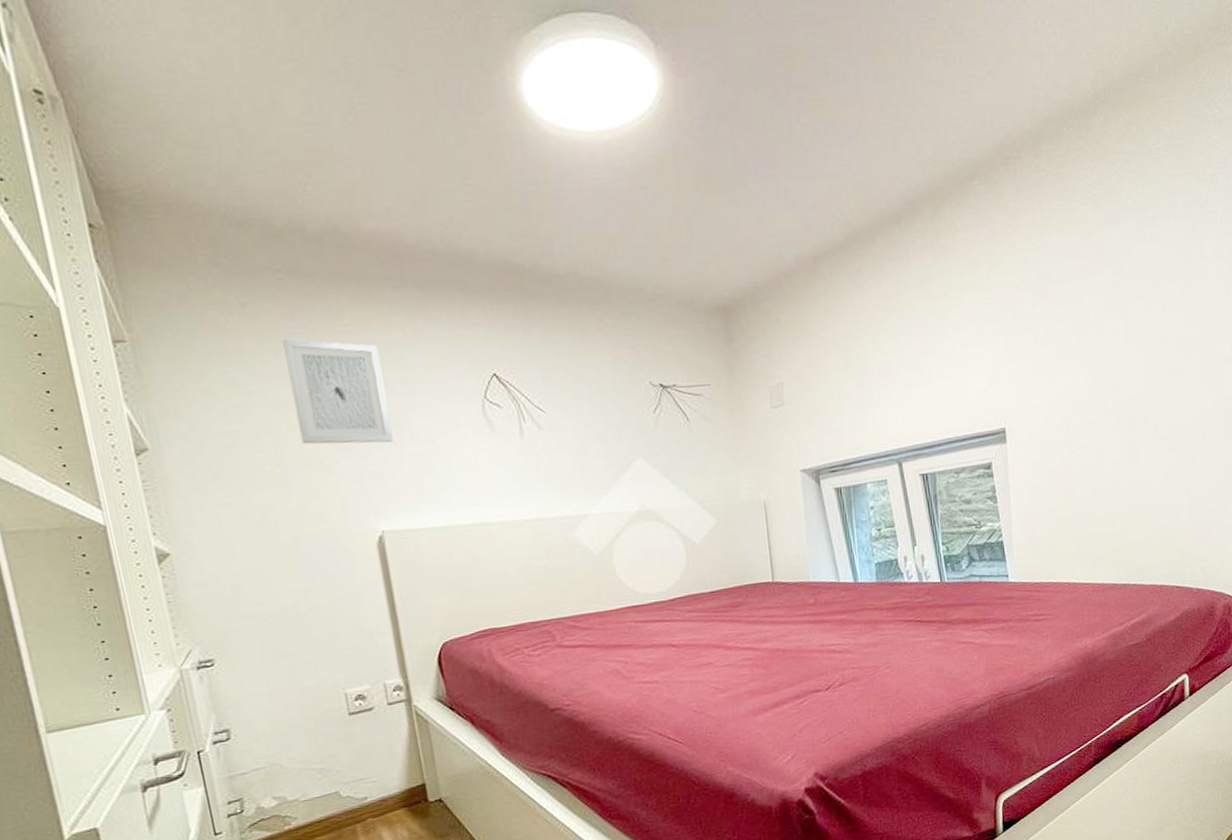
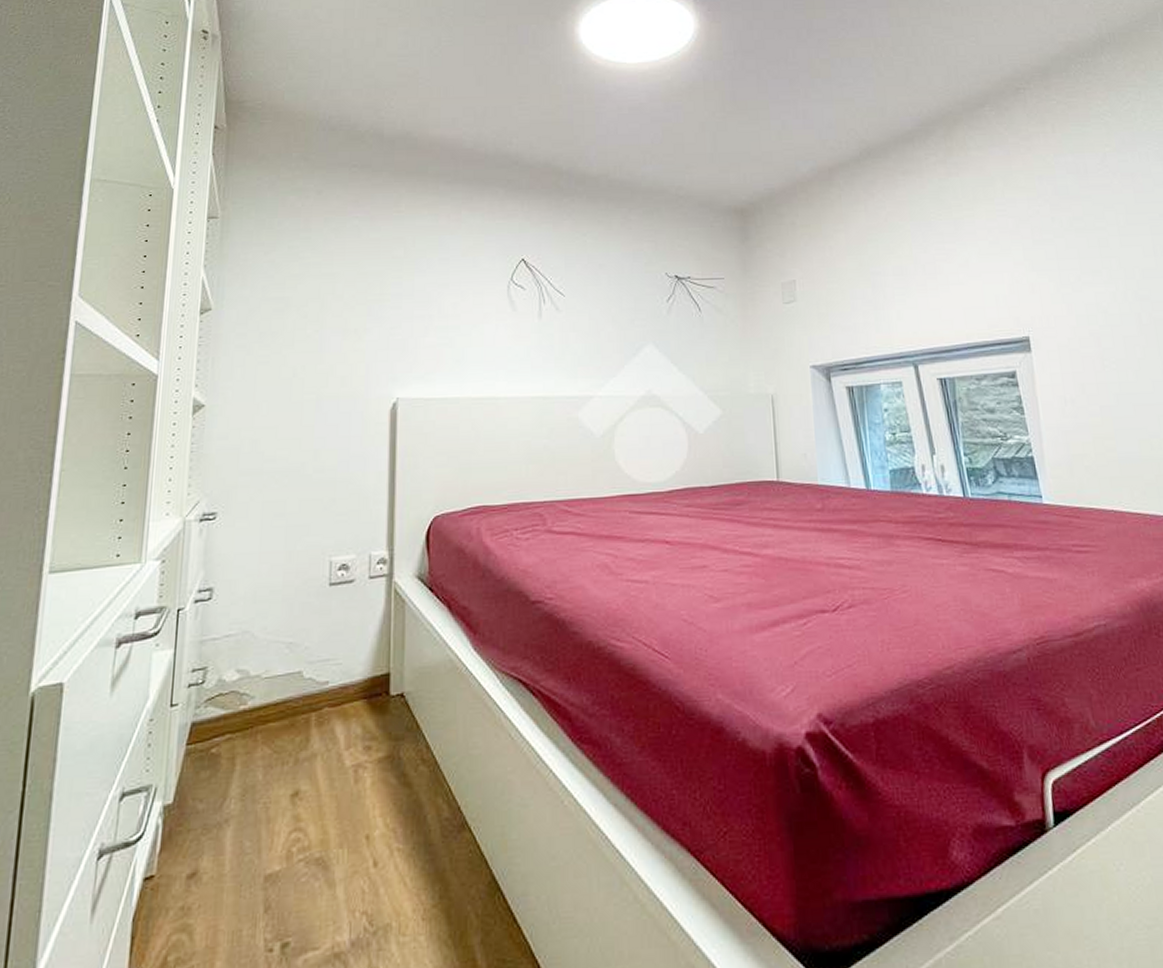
wall art: present [283,339,393,445] -> none [342,222,424,315]

